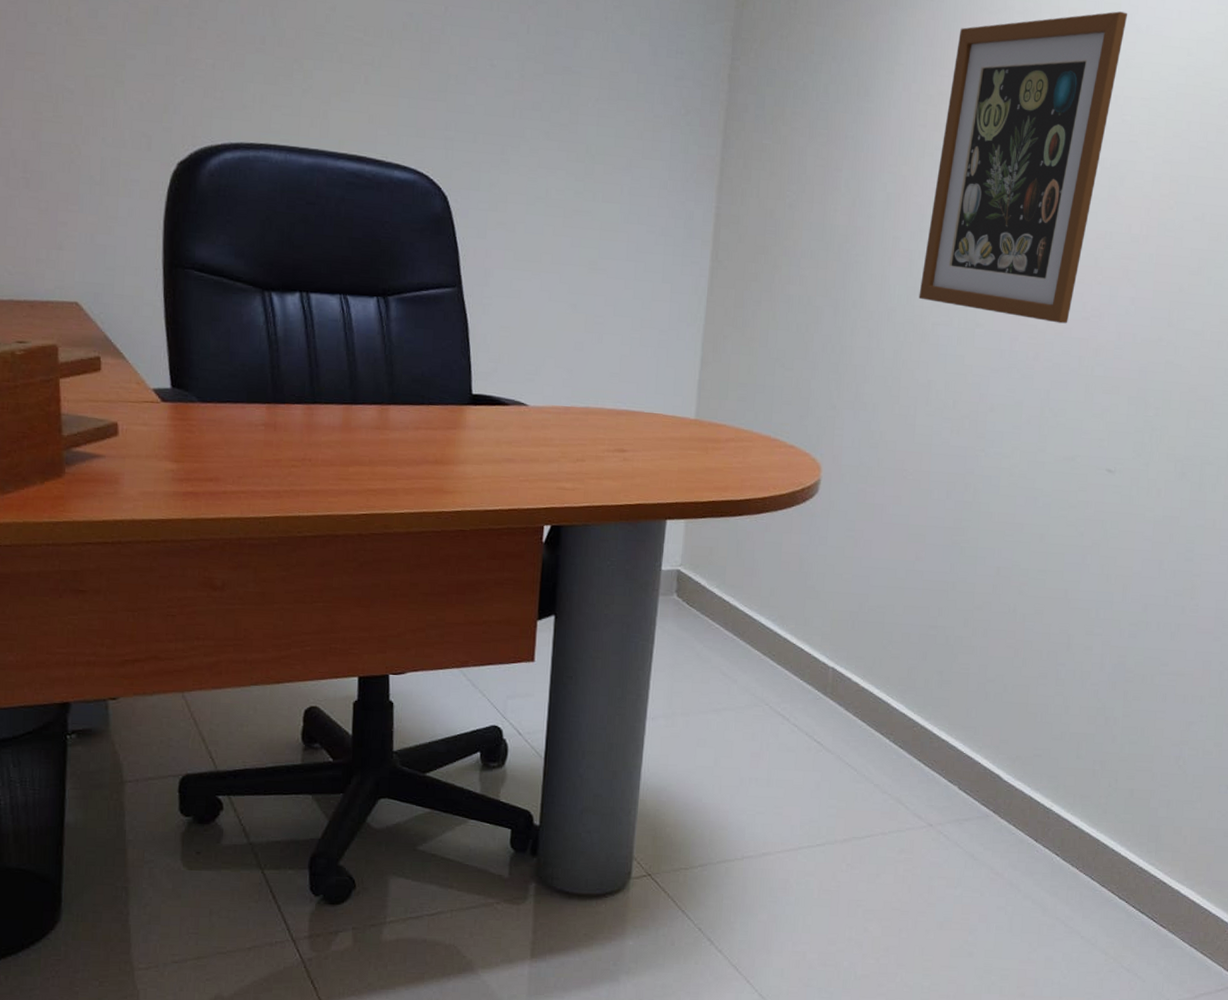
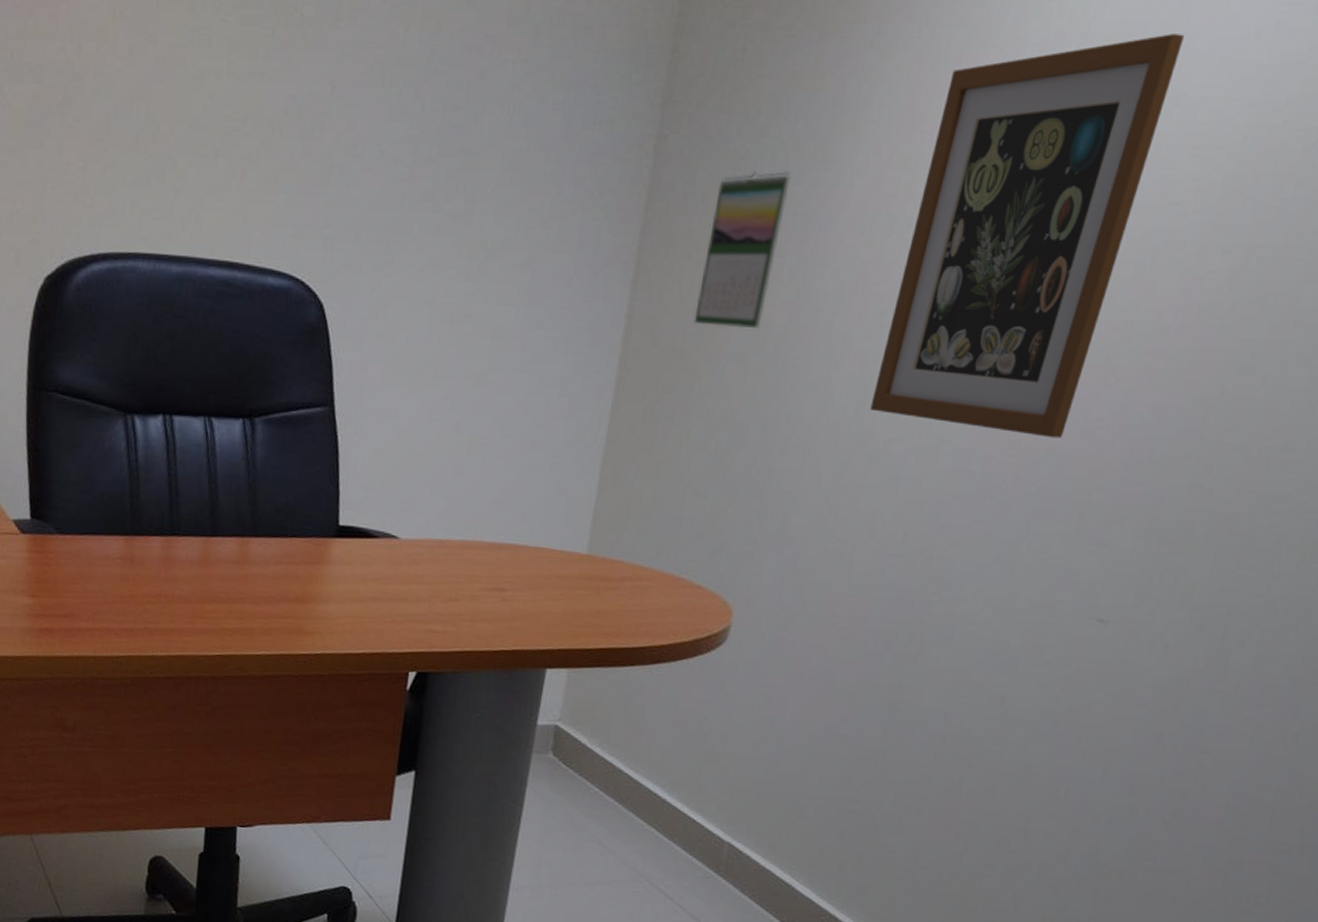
calendar: none [771,100,842,230] -> present [693,171,792,330]

